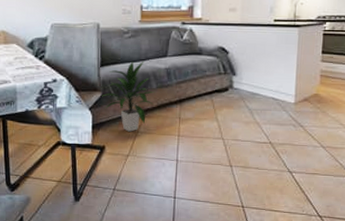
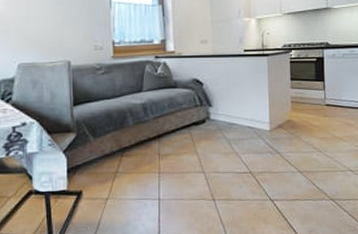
indoor plant: present [102,61,154,132] -> none [76,98,131,173]

